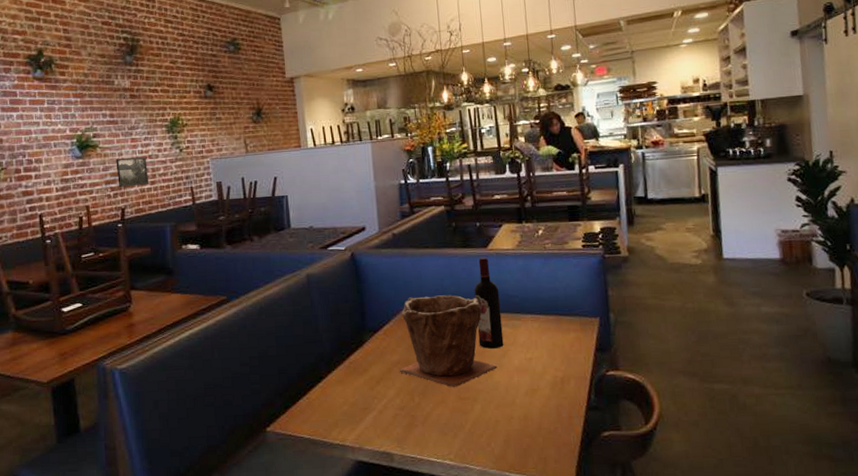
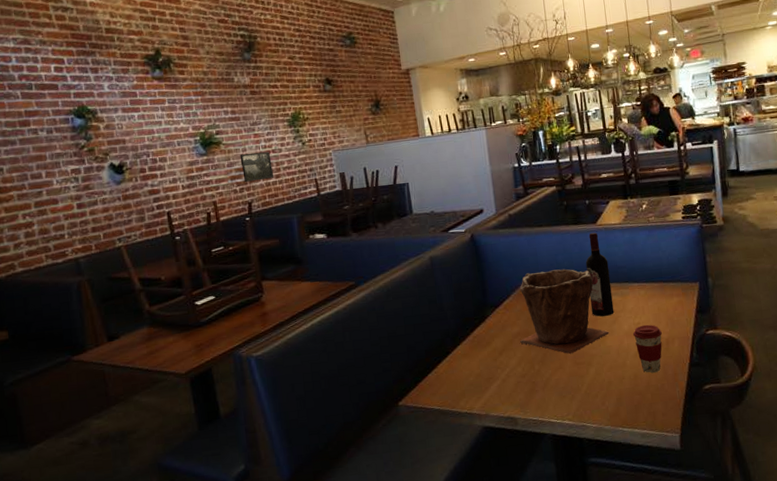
coffee cup: none [524,360,557,415] -> present [633,324,662,373]

